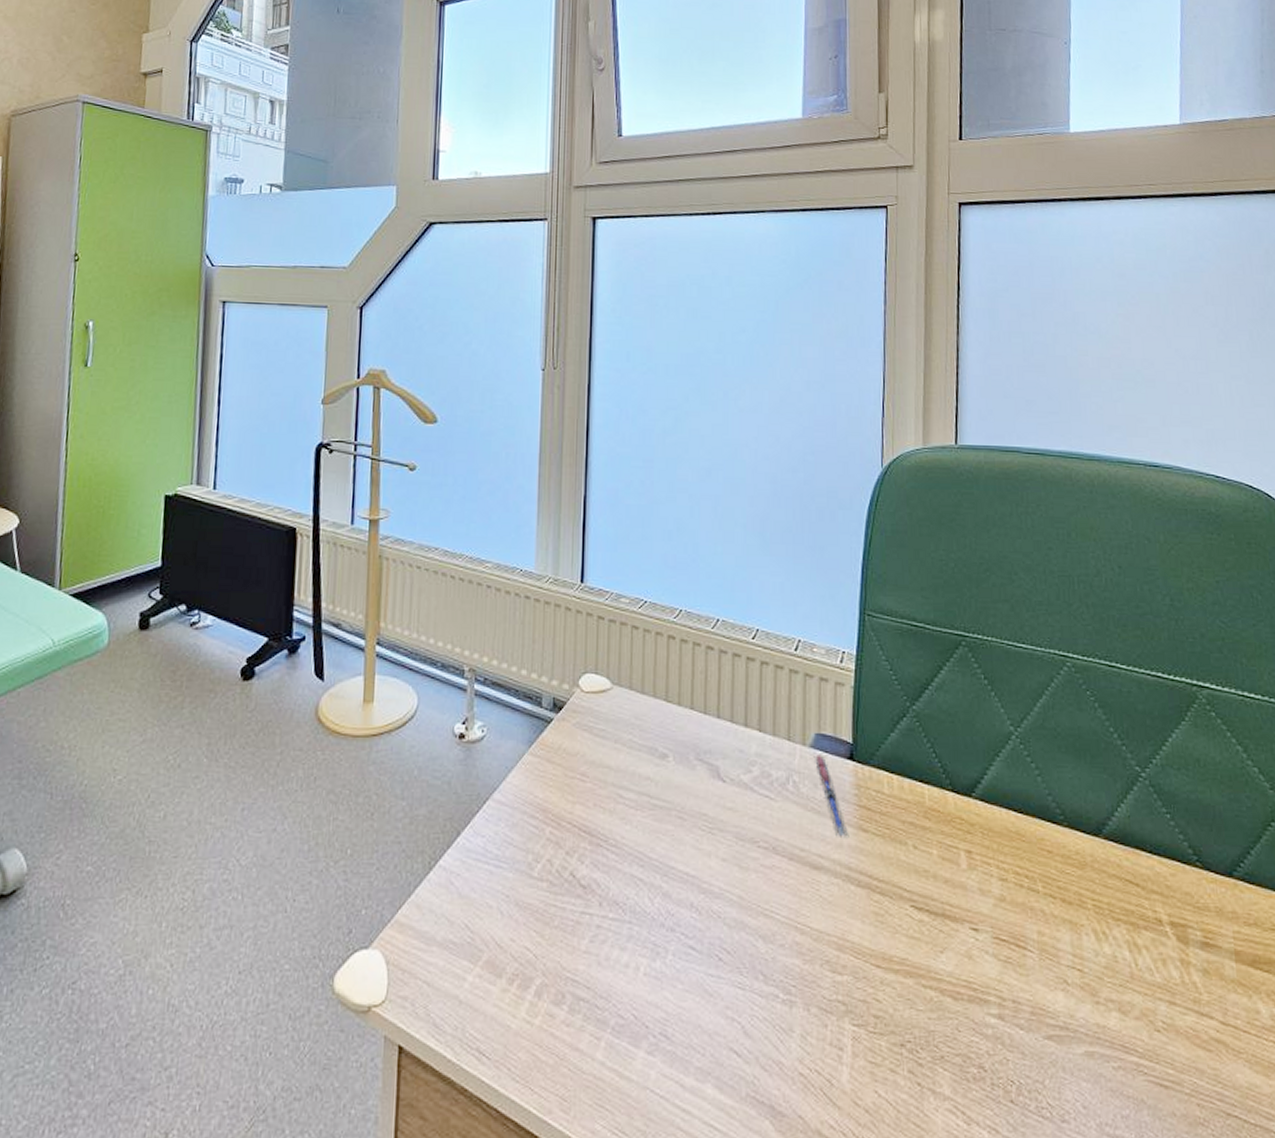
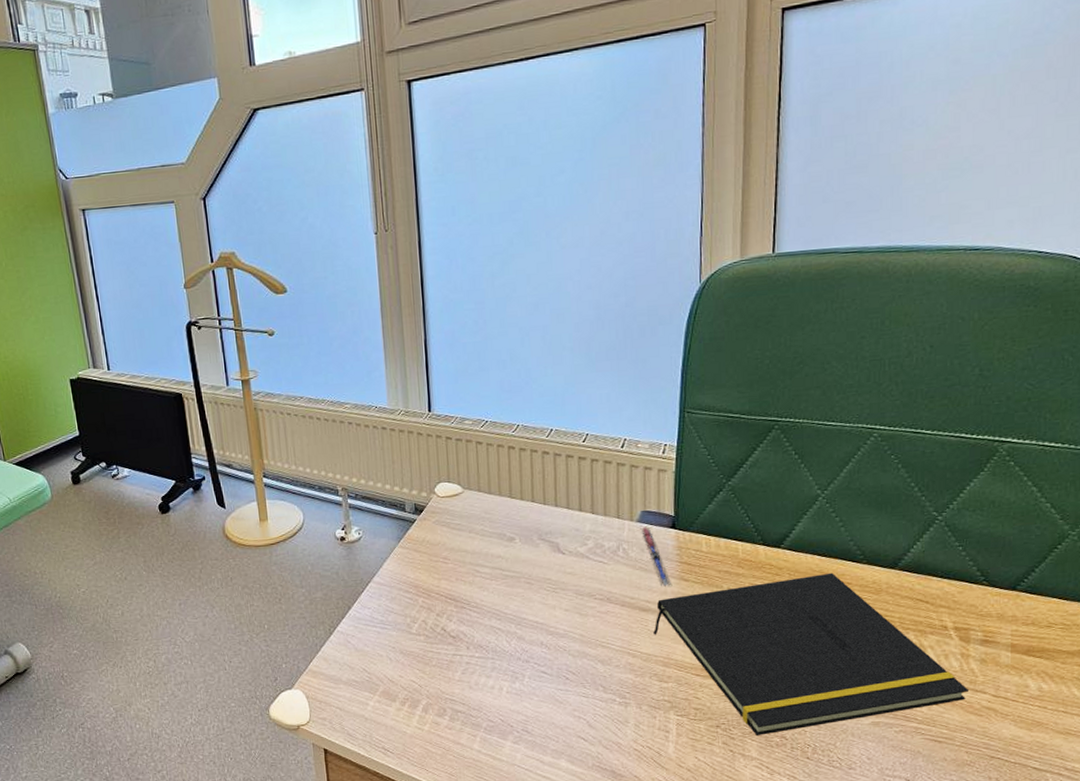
notepad: none [826,835,1194,1062] -> present [653,572,970,736]

